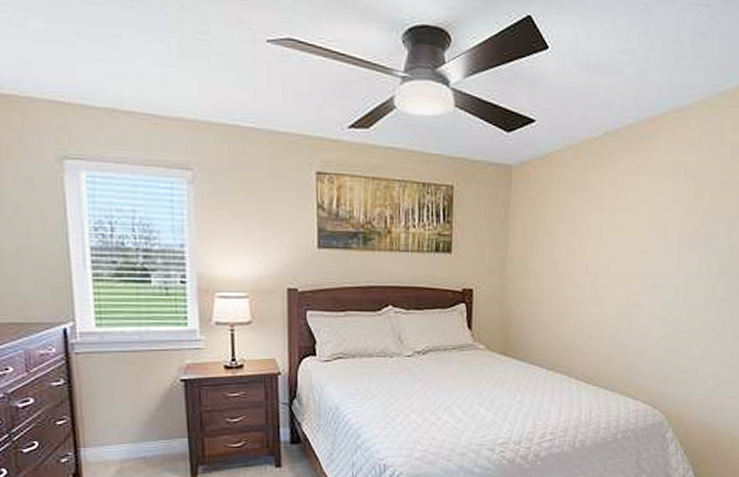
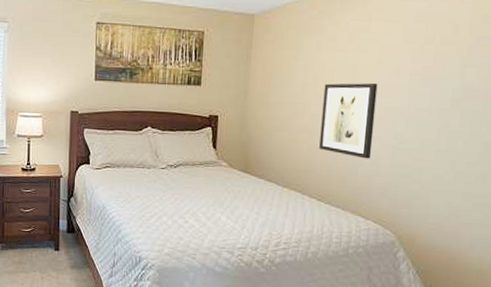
wall art: none [586,247,647,333] -> present [319,83,378,159]

